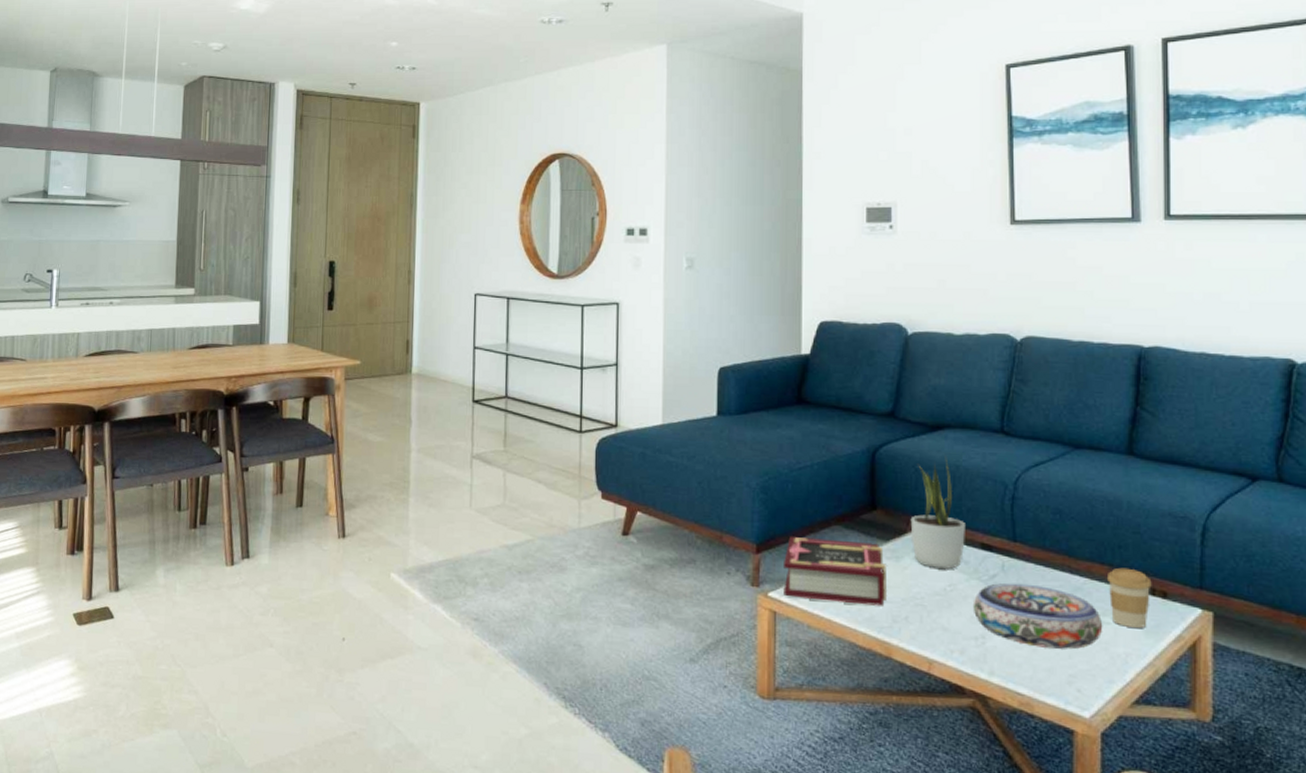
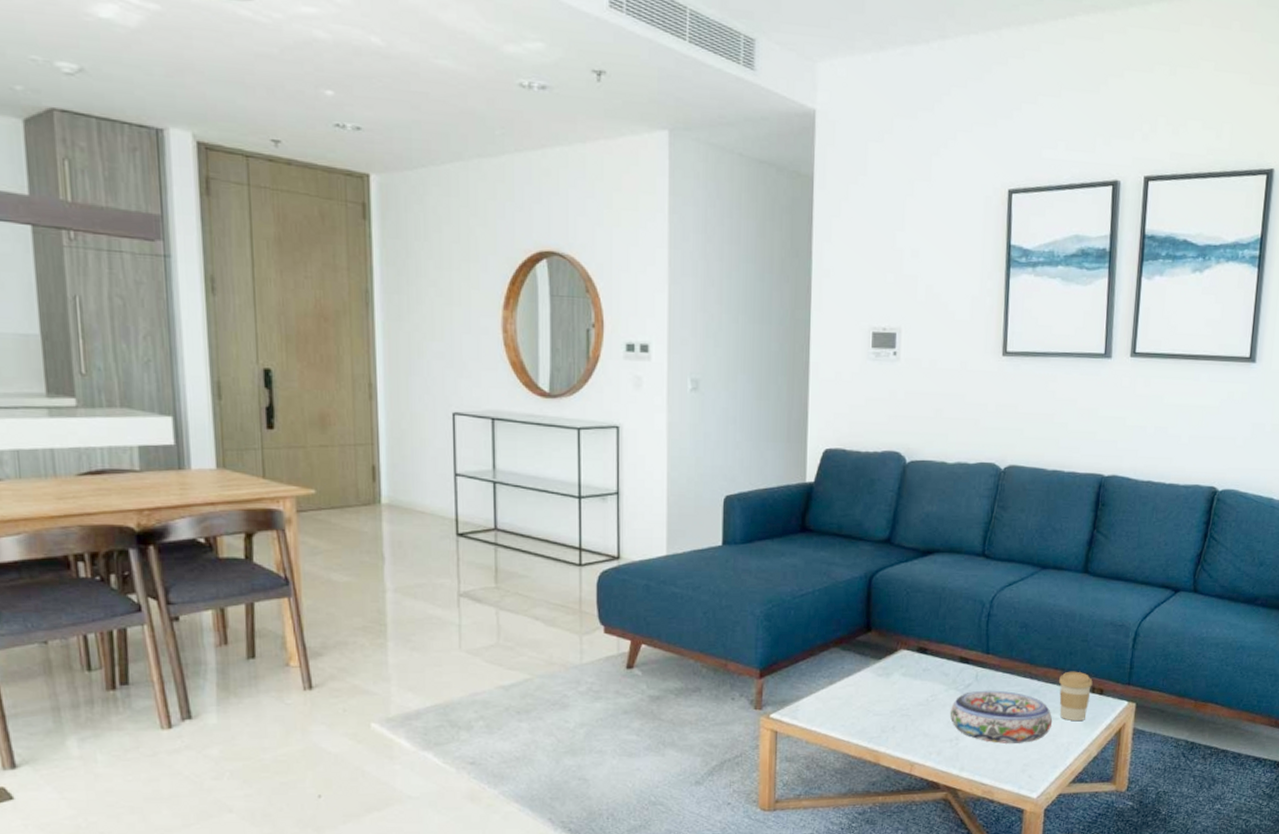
book: present [783,536,886,606] -> none [784,660,878,719]
potted plant: present [910,456,965,569] -> none [900,579,947,681]

